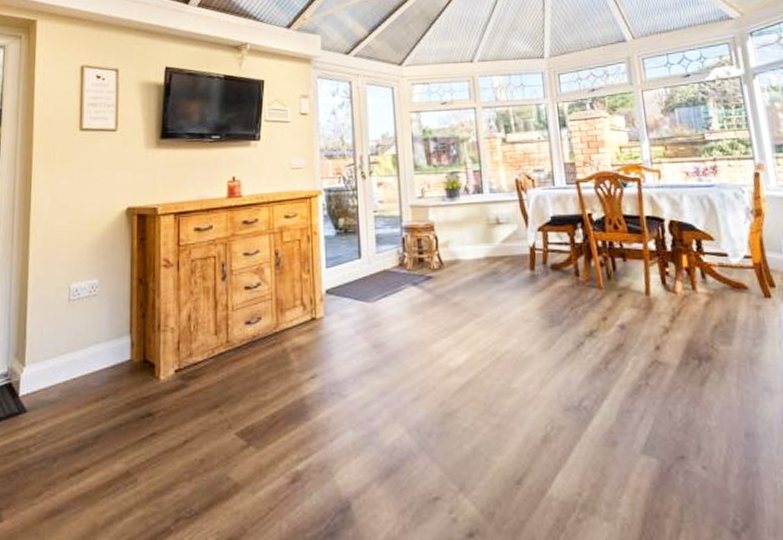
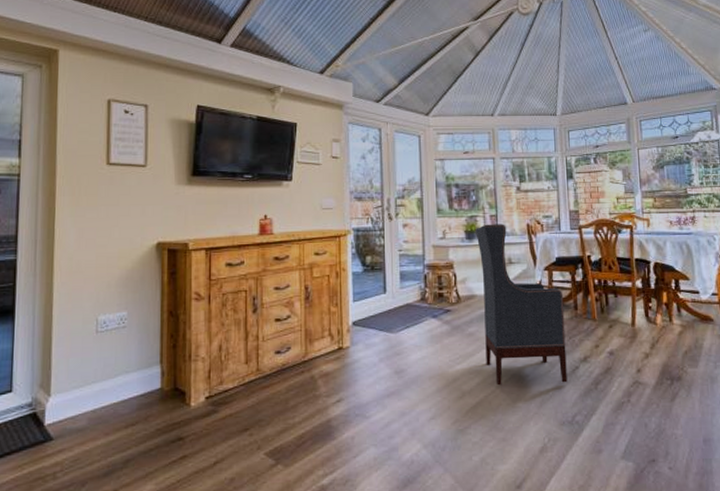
armchair: none [457,180,571,363] -> present [475,224,568,386]

